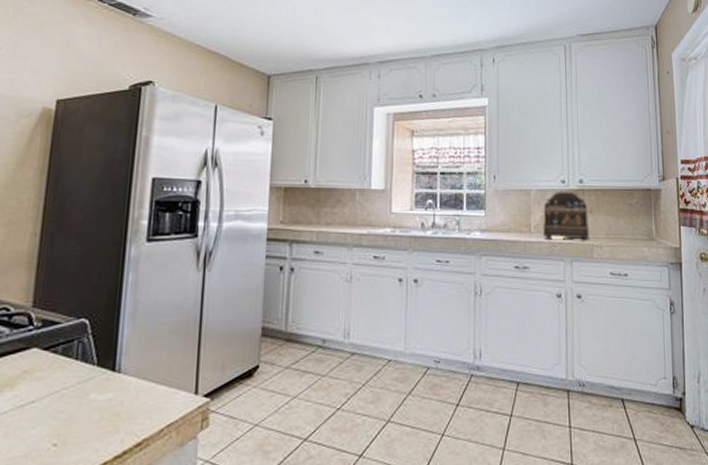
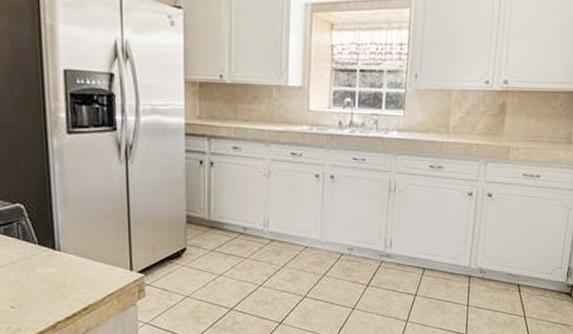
spice rack: present [543,190,593,240] -> none [461,91,515,142]

